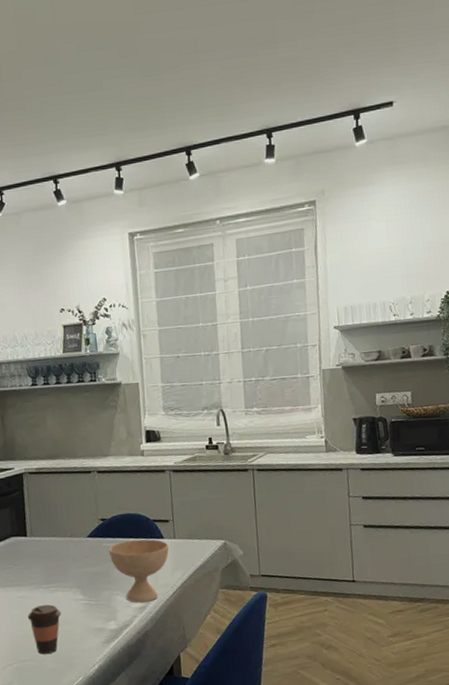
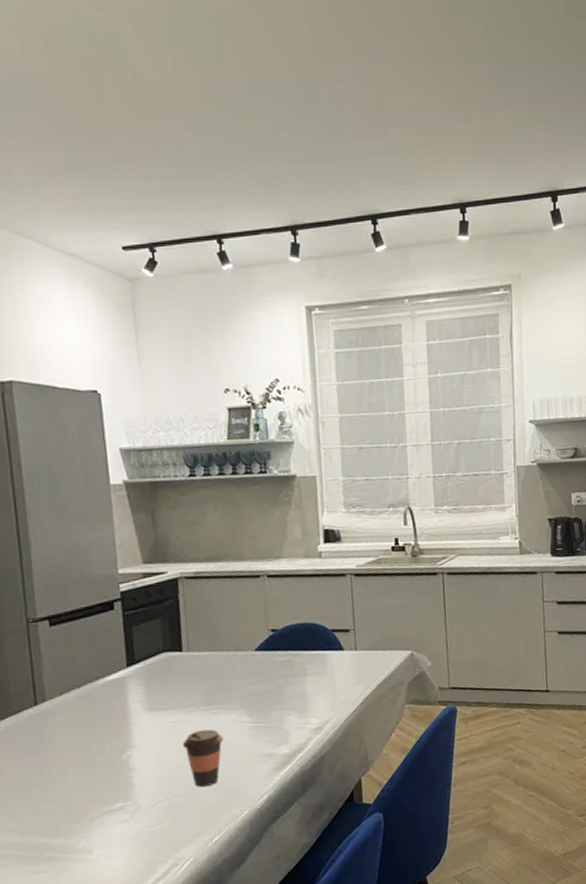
bowl: present [109,538,169,603] -> none [281,651,349,724]

